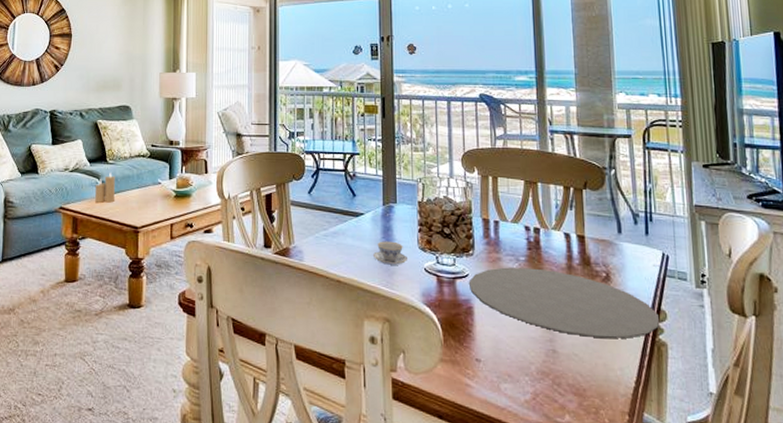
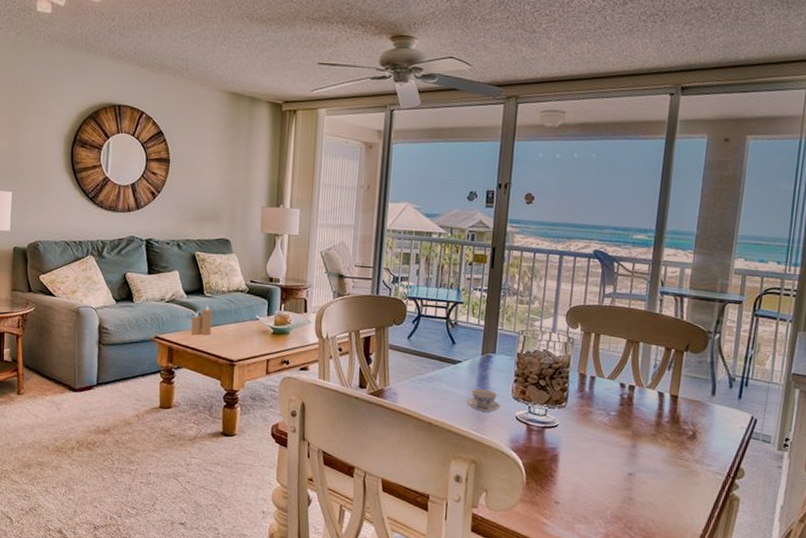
placemat: present [469,267,659,339] -> none [558,420,737,492]

